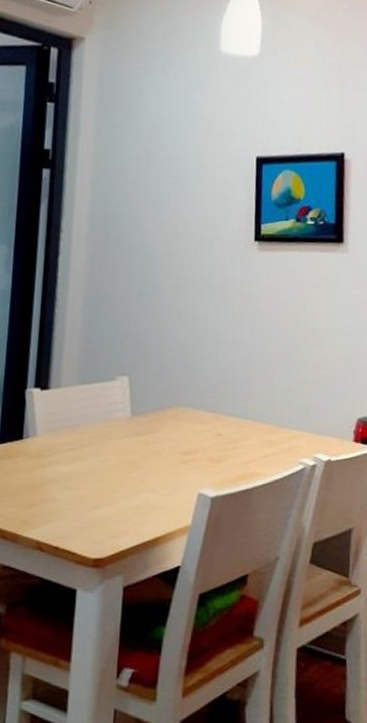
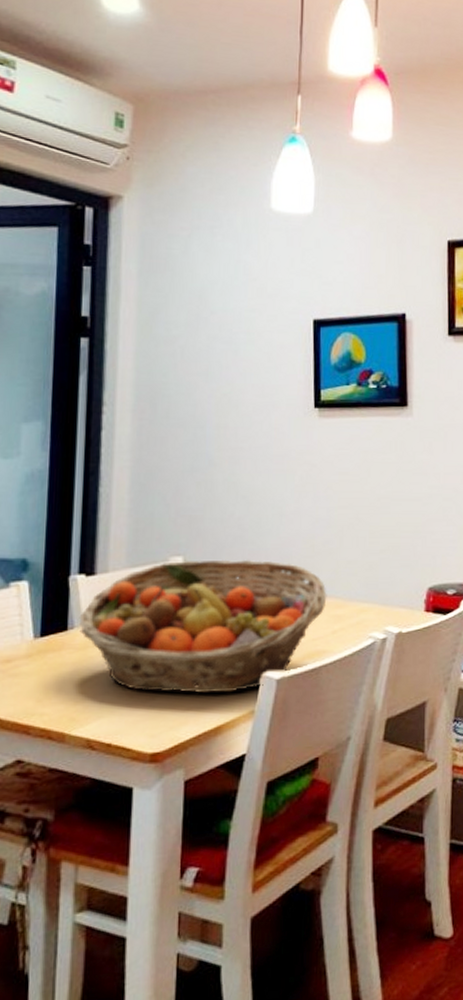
fruit basket: none [33,380,261,507] -> present [79,559,327,694]

